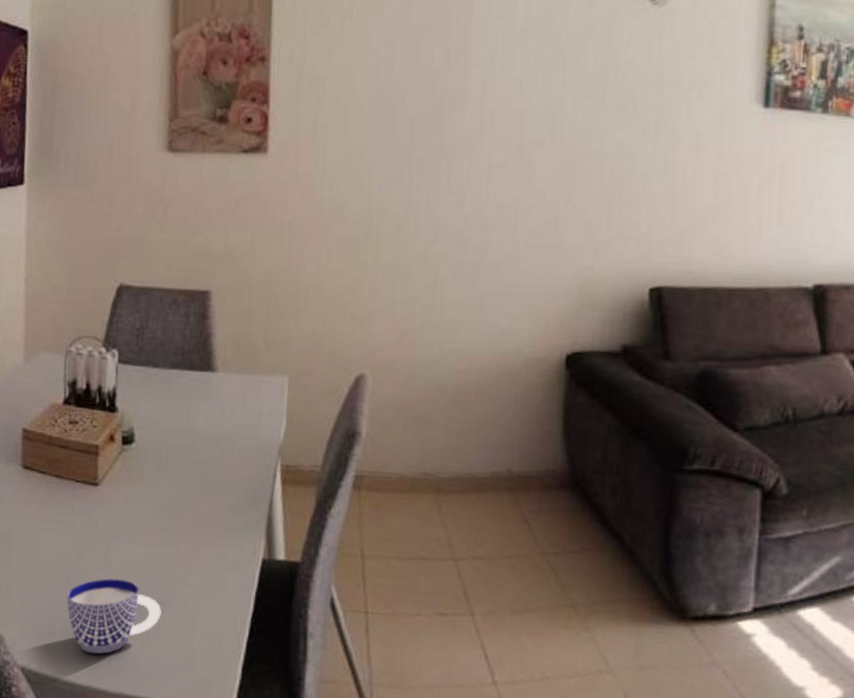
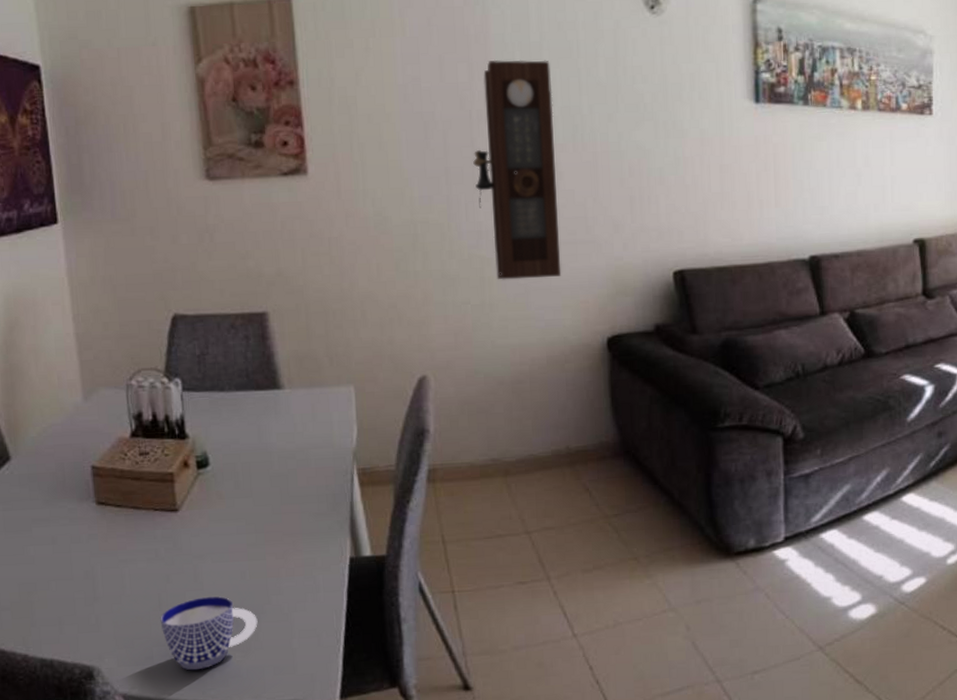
pendulum clock: none [439,45,534,282] -> present [473,59,562,280]

